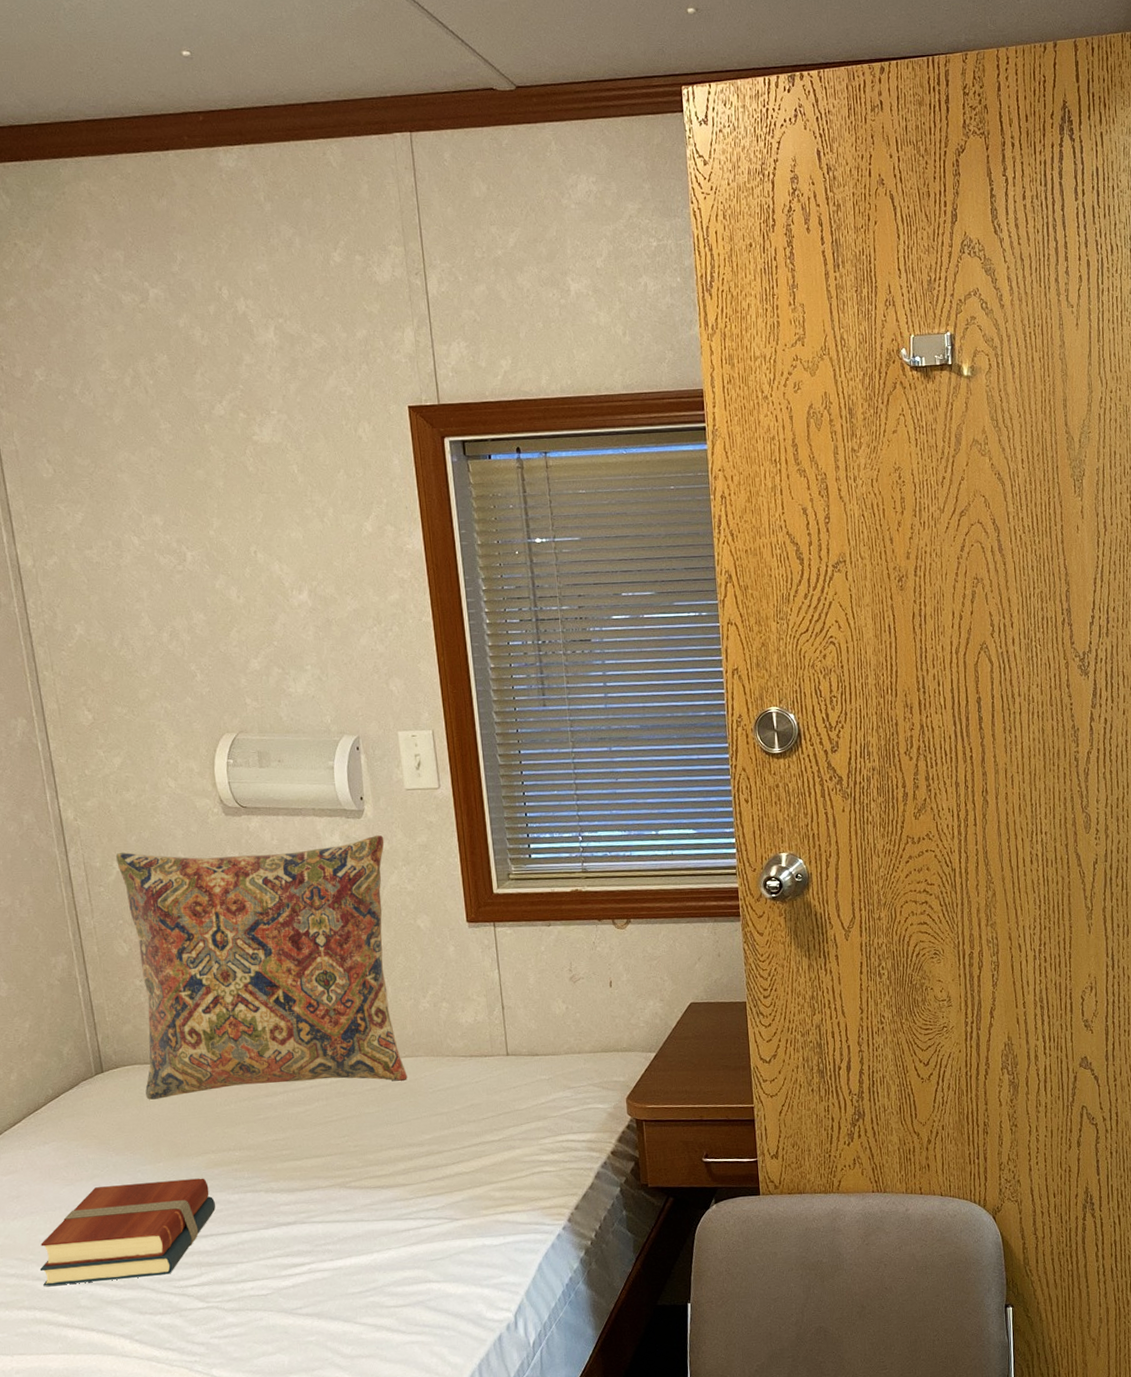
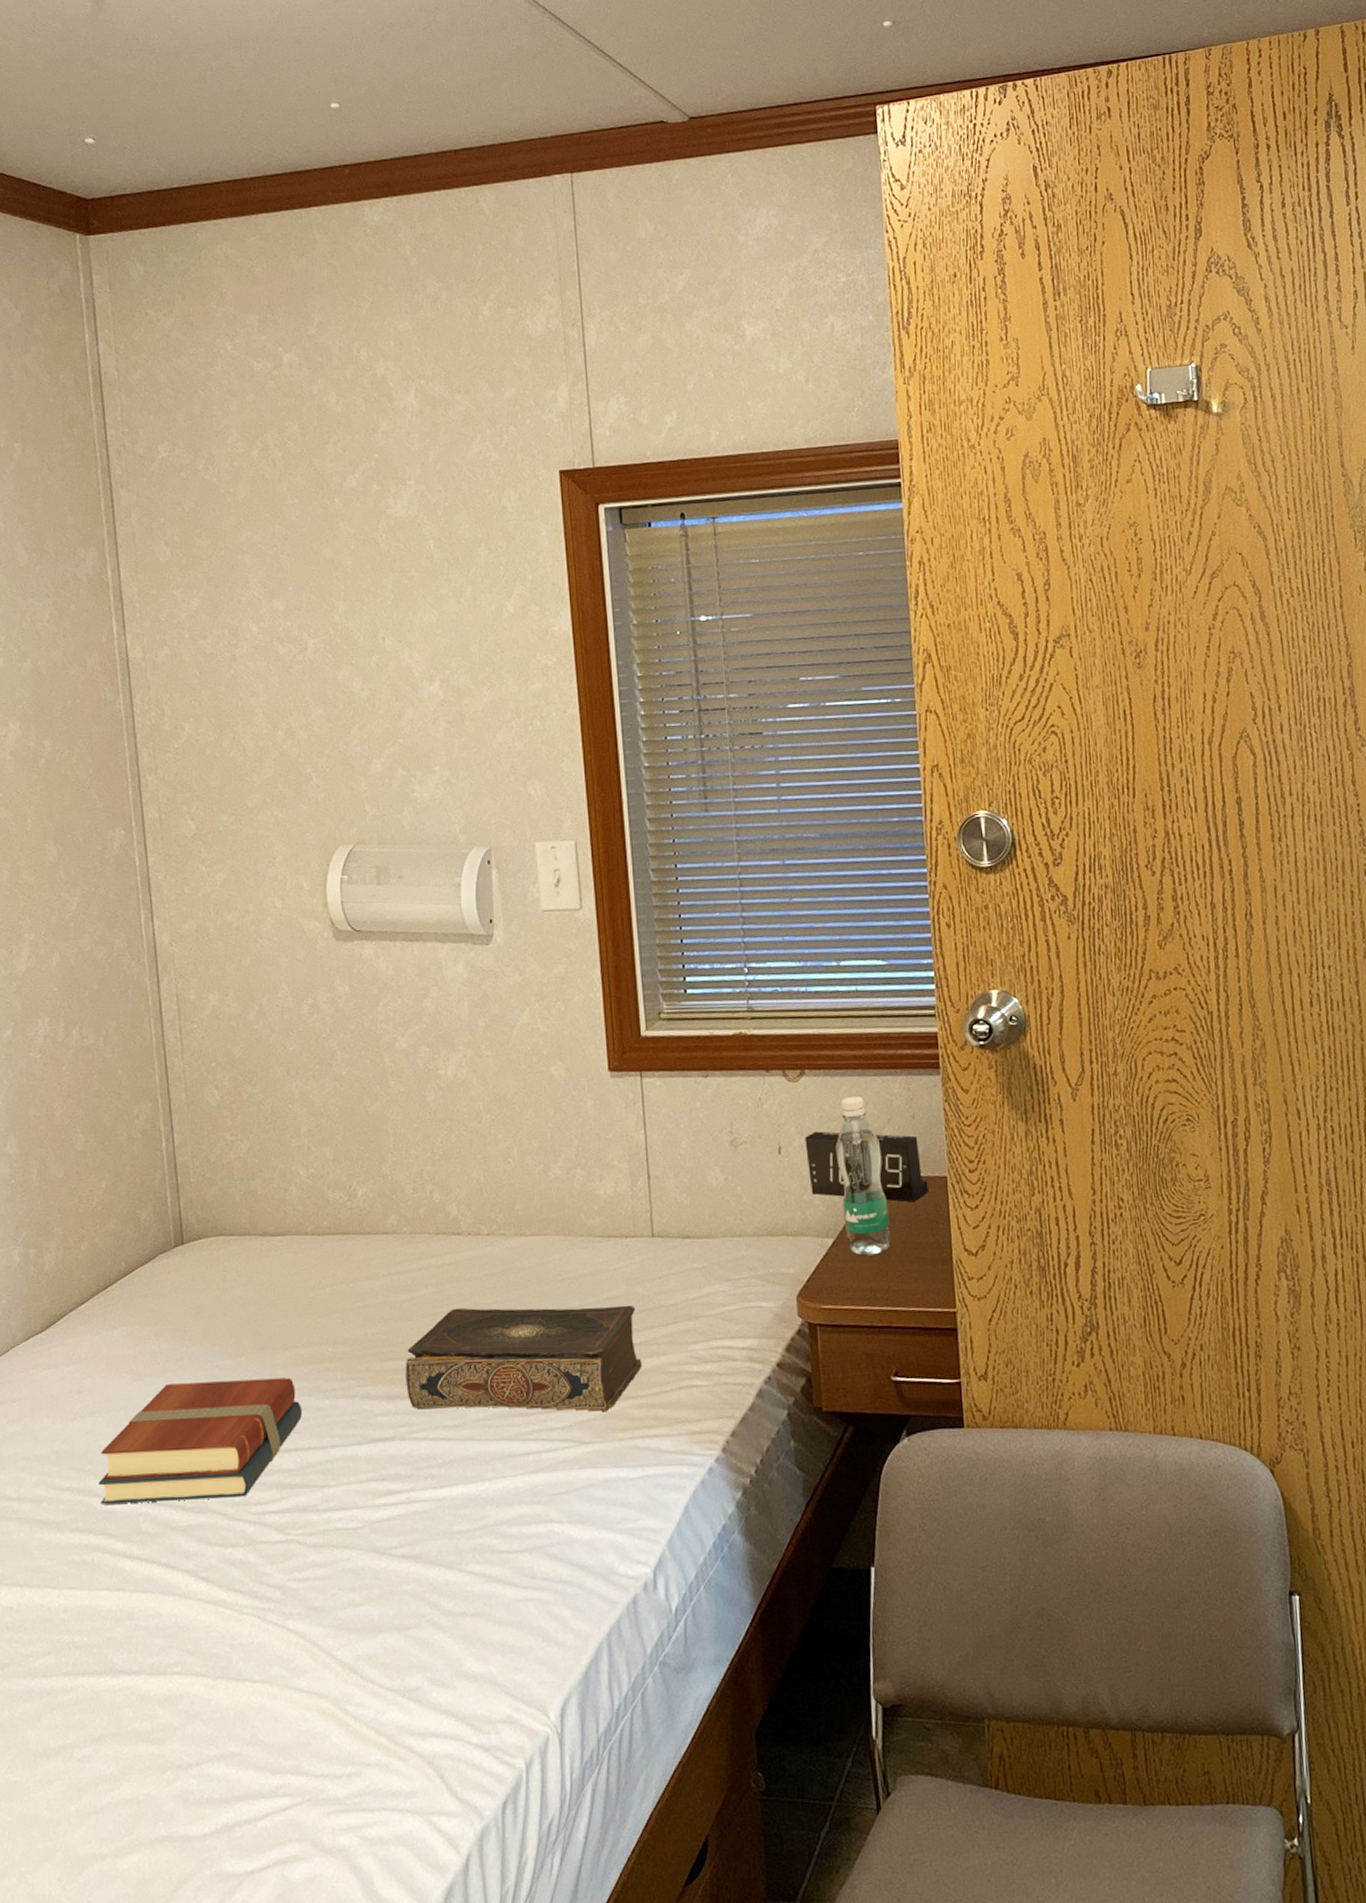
pillow: present [116,835,408,1100] -> none [213,964,533,1279]
book: none [302,1110,501,1199] -> present [405,1305,642,1412]
alarm clock: none [631,968,732,1023] -> present [805,1131,929,1202]
bottle: none [656,939,702,1066] -> present [835,1096,892,1256]

